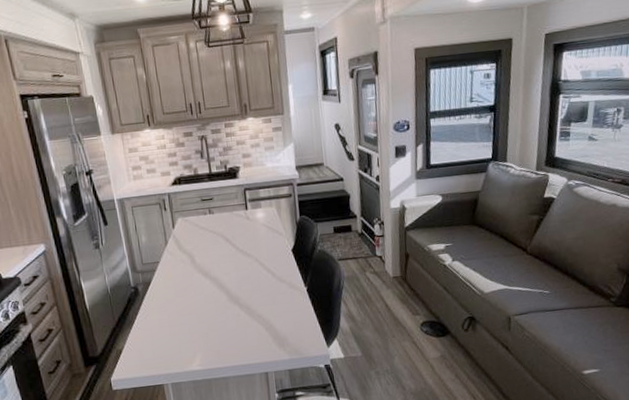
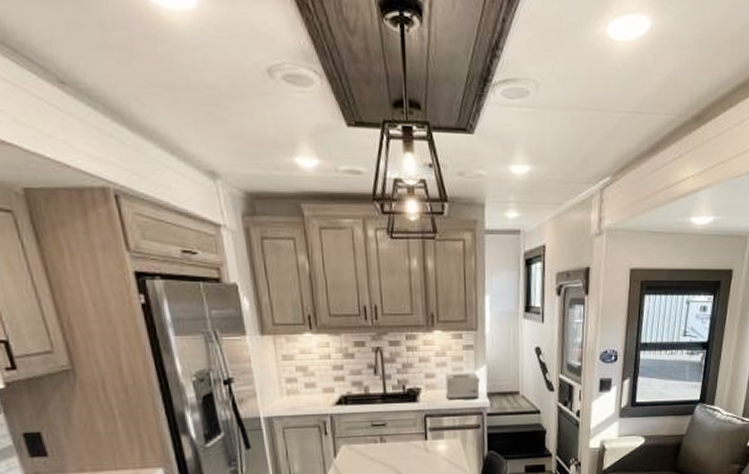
toaster: none [259,150,290,175] -> present [445,373,480,400]

